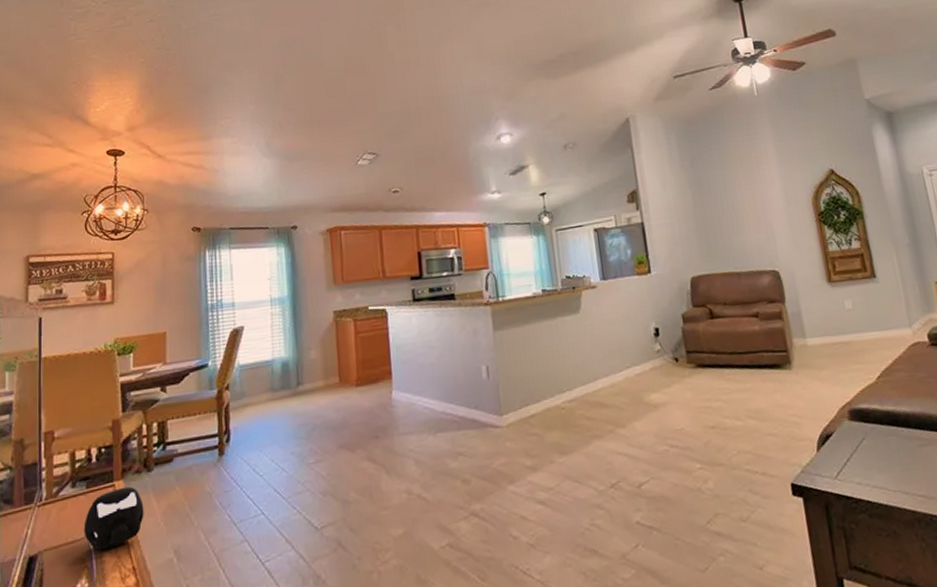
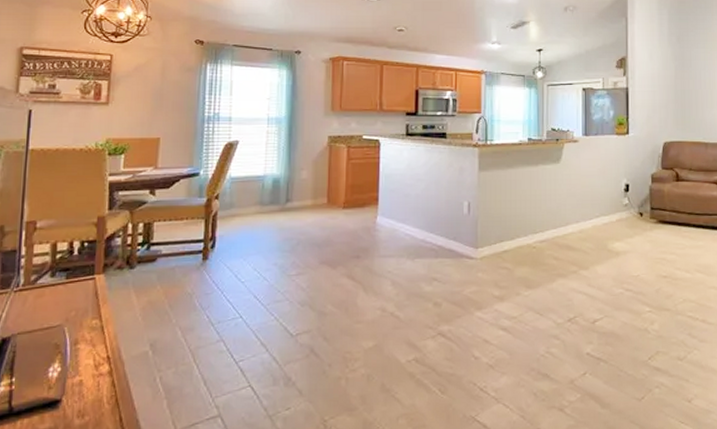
speaker: present [83,486,144,551] -> none [60,281,123,338]

